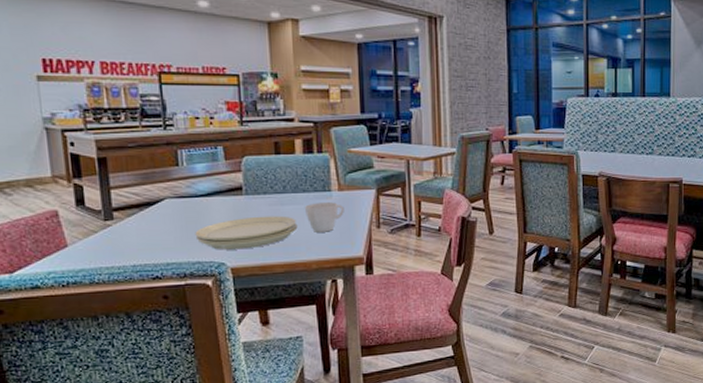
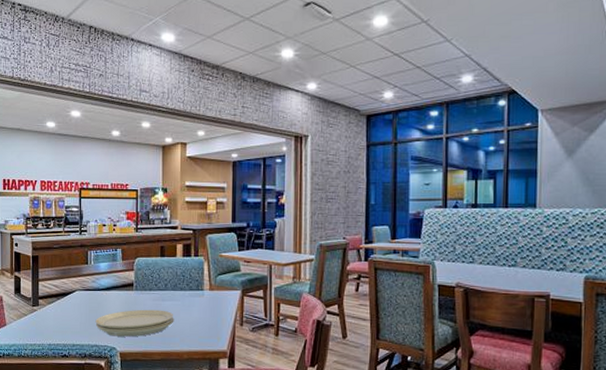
cup: present [304,202,344,232] -> none [180,300,213,327]

